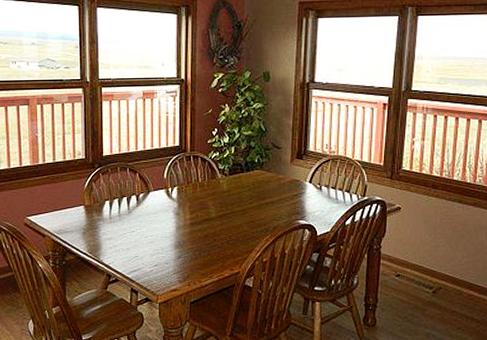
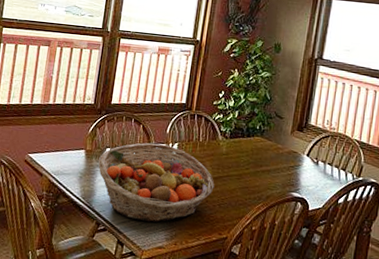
fruit basket: none [99,190,220,267] -> present [98,143,215,223]

